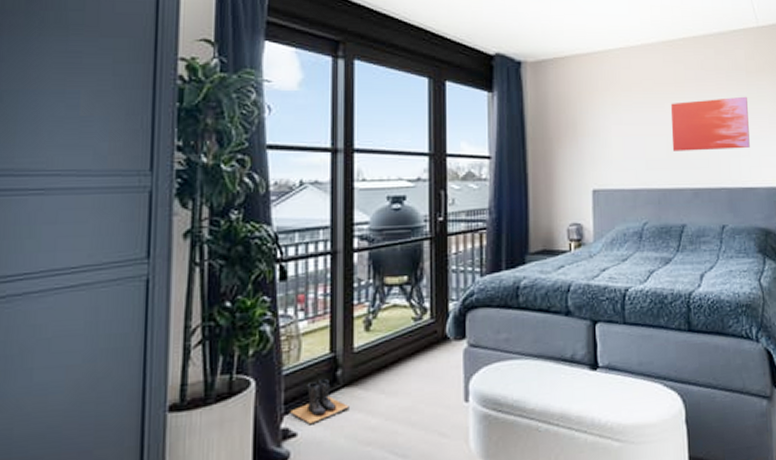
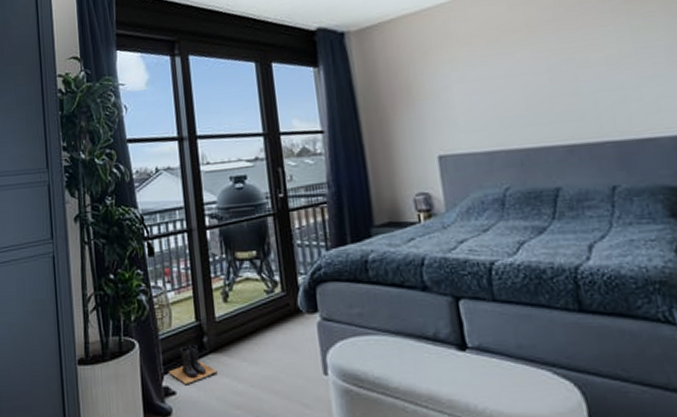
wall art: present [671,96,750,151] -> none [524,29,641,105]

